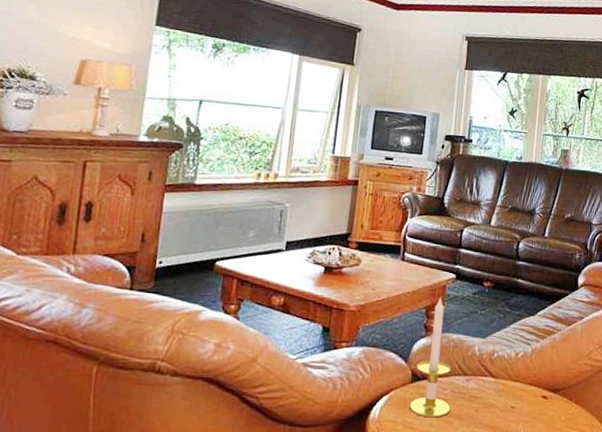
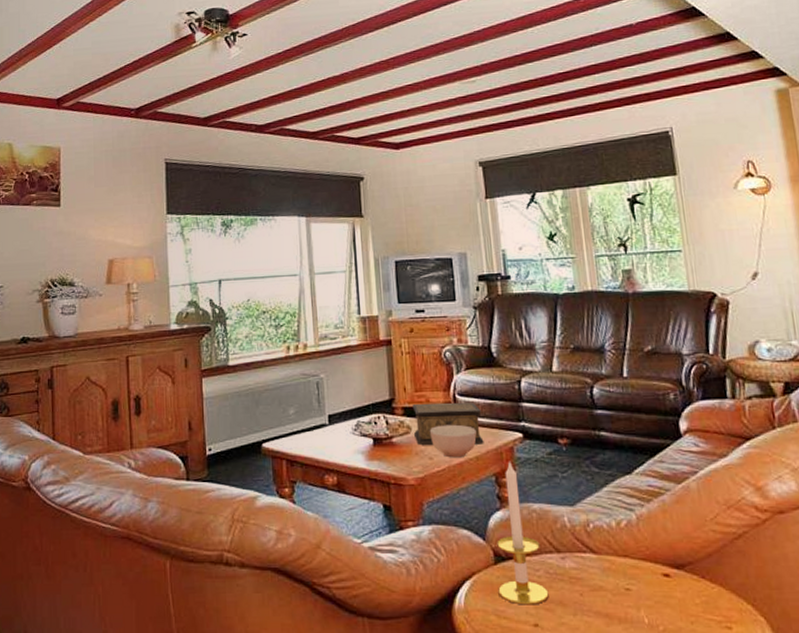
decorative box: none [363,240,425,281] -> present [412,403,484,445]
bowl: none [376,260,418,291] -> present [429,424,477,458]

